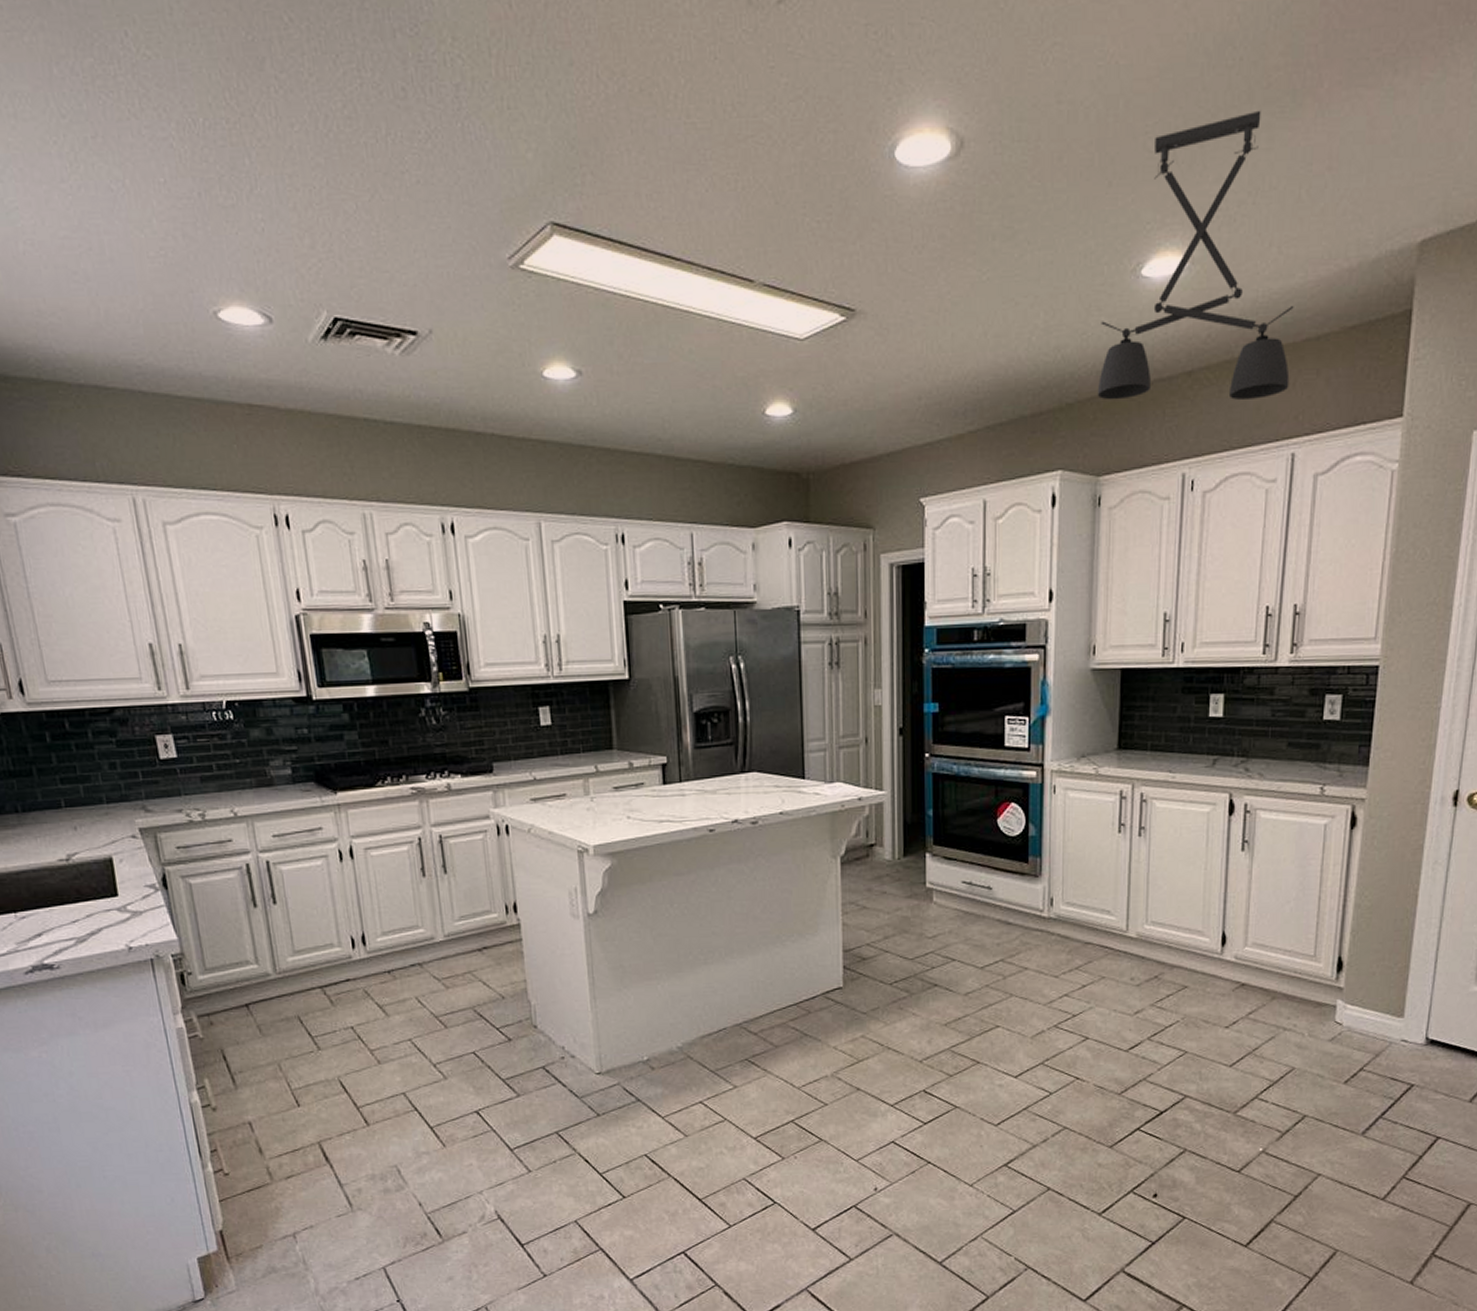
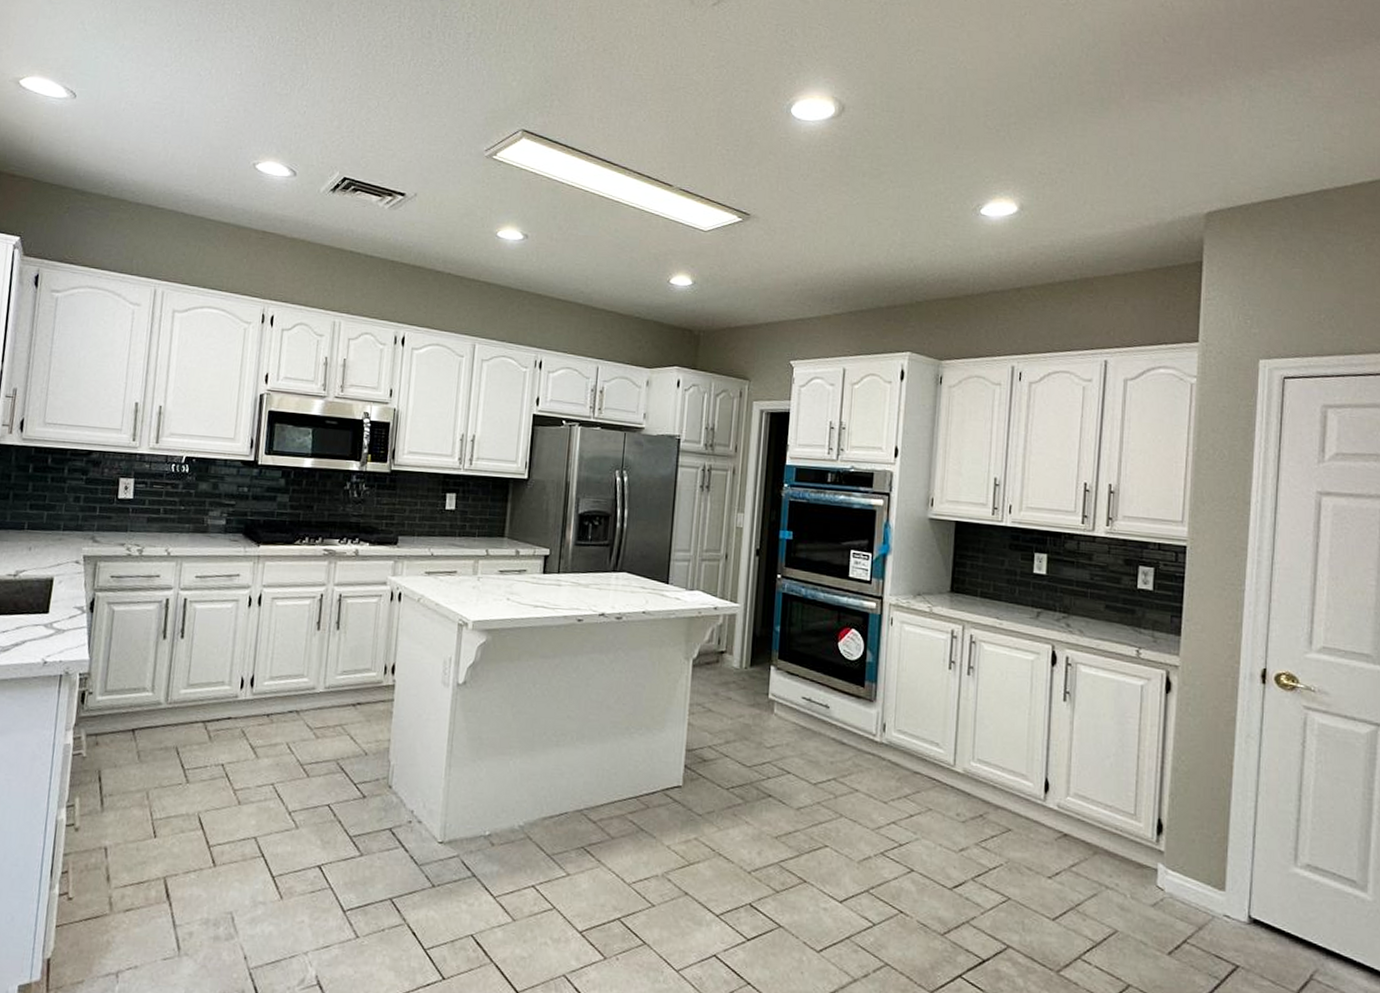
ceiling light fixture: present [1097,110,1294,400] -> none [942,109,1105,315]

